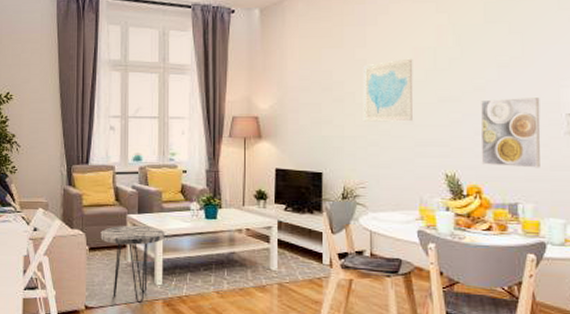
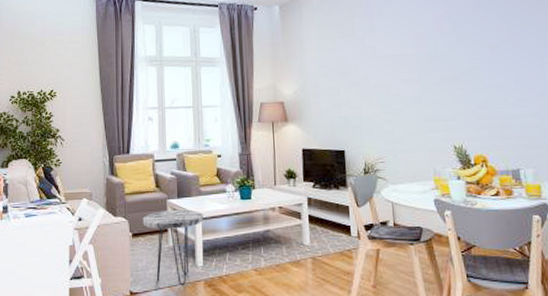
wall art: present [363,58,413,122] -> none [374,44,421,102]
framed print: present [481,98,541,168] -> none [478,74,535,137]

